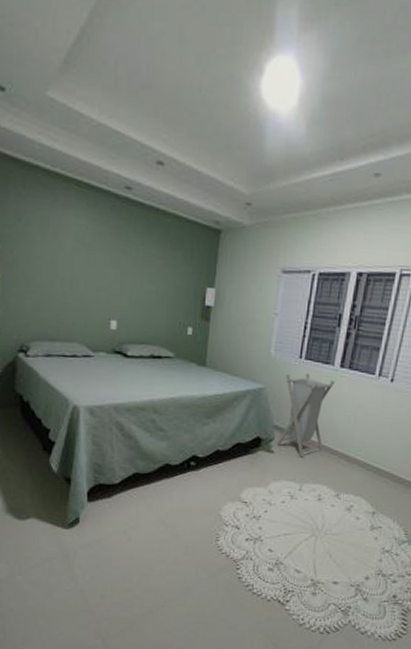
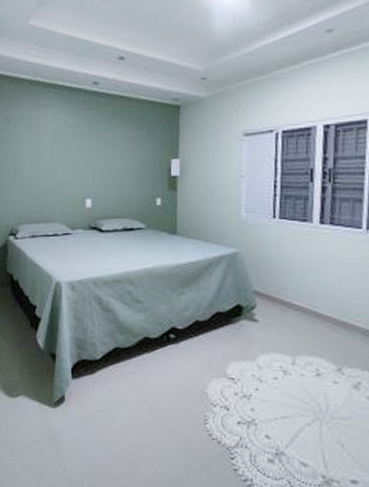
laundry hamper: present [276,373,334,458] -> none [259,233,316,326]

